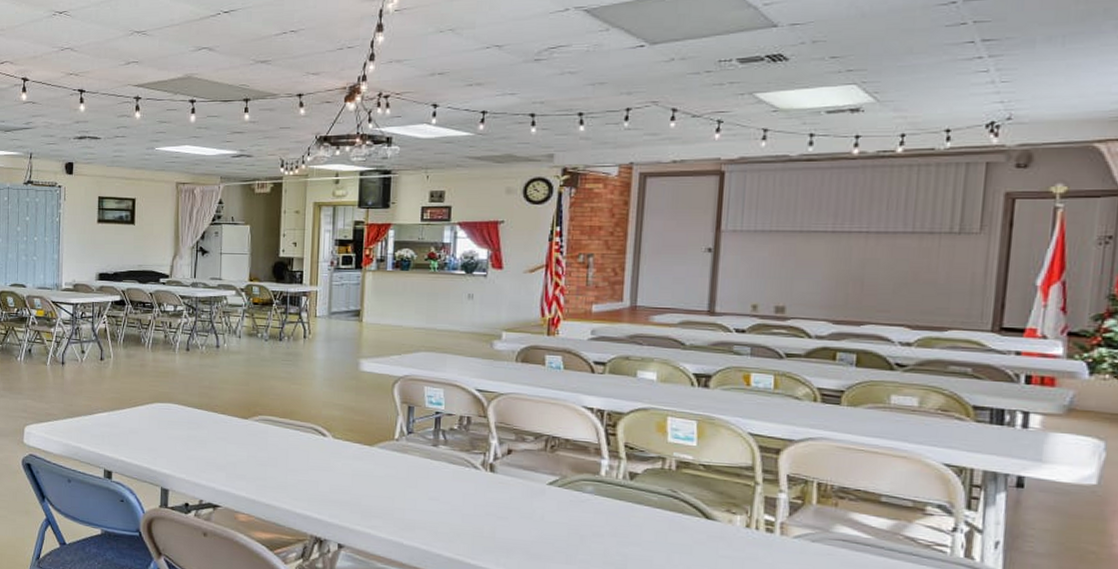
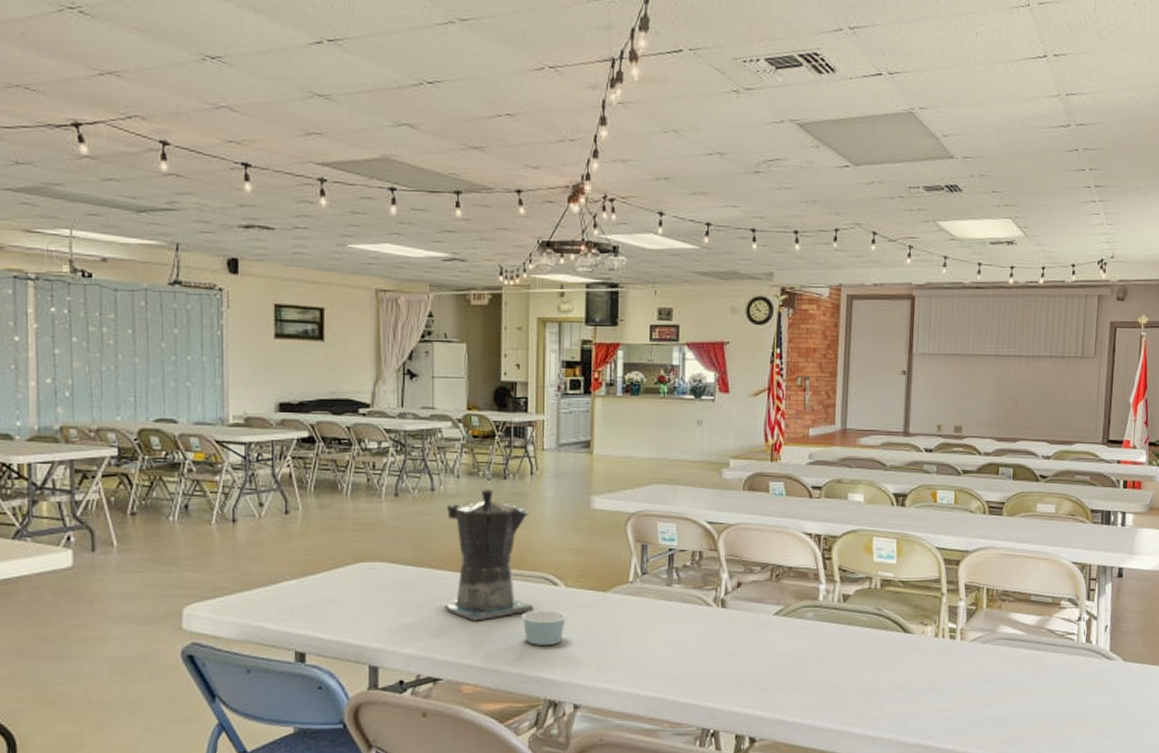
coffee maker: none [223,348,303,461] -> present [442,488,533,621]
paper cup: none [292,456,335,489] -> present [522,610,568,645]

